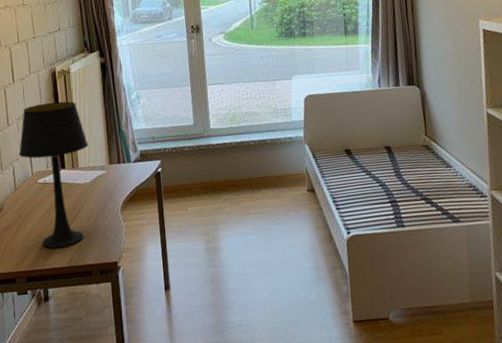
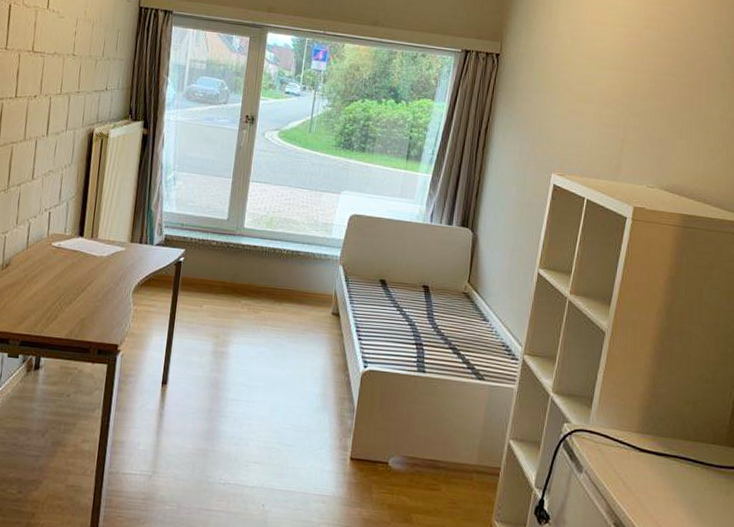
table lamp: present [19,101,88,248] -> none [38,163,113,318]

